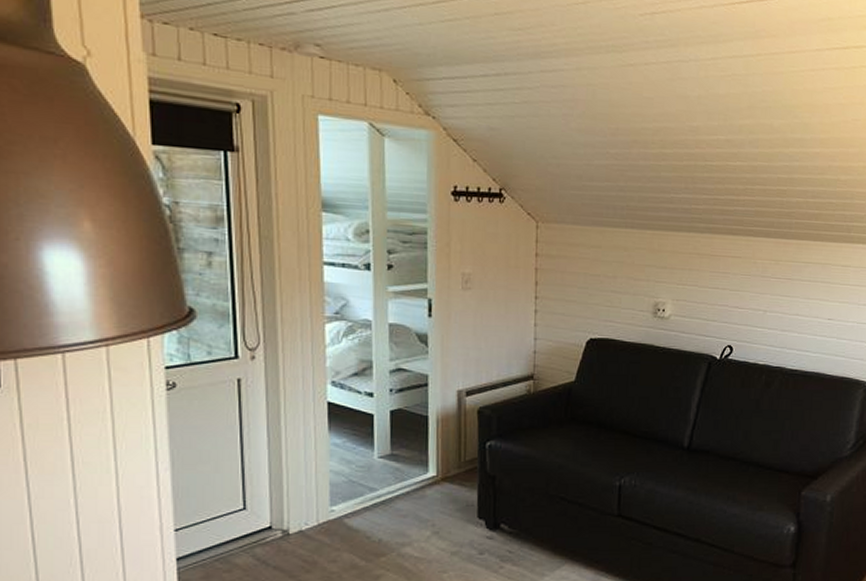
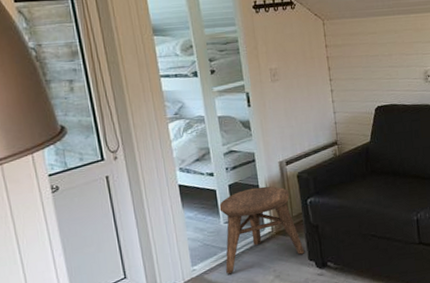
stool: none [372,418,474,522] -> present [219,186,305,274]

